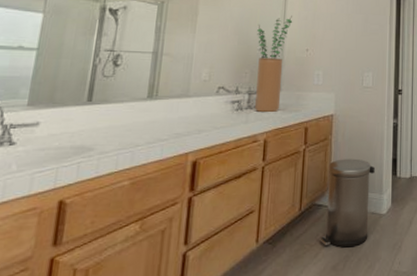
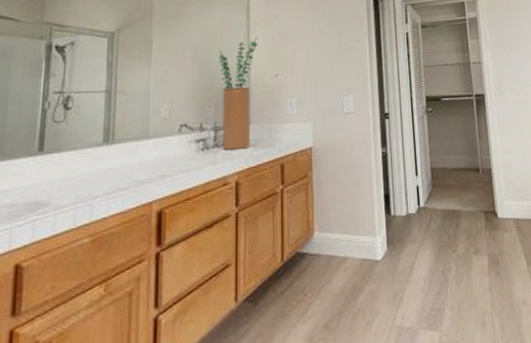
pedal bin: present [318,158,375,248] -> none [306,197,365,303]

